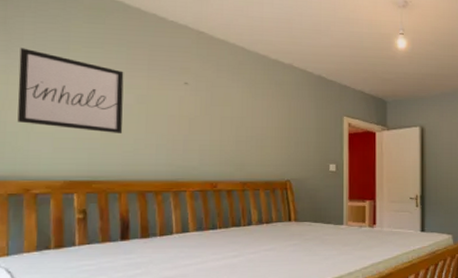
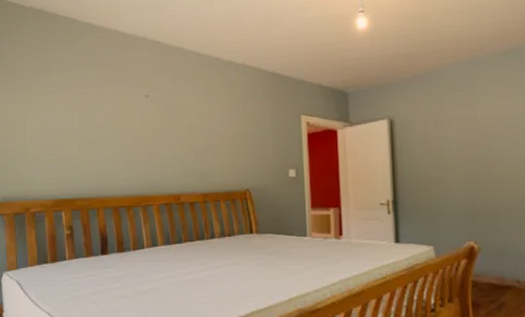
wall art: present [17,48,124,133] -> none [14,79,97,152]

